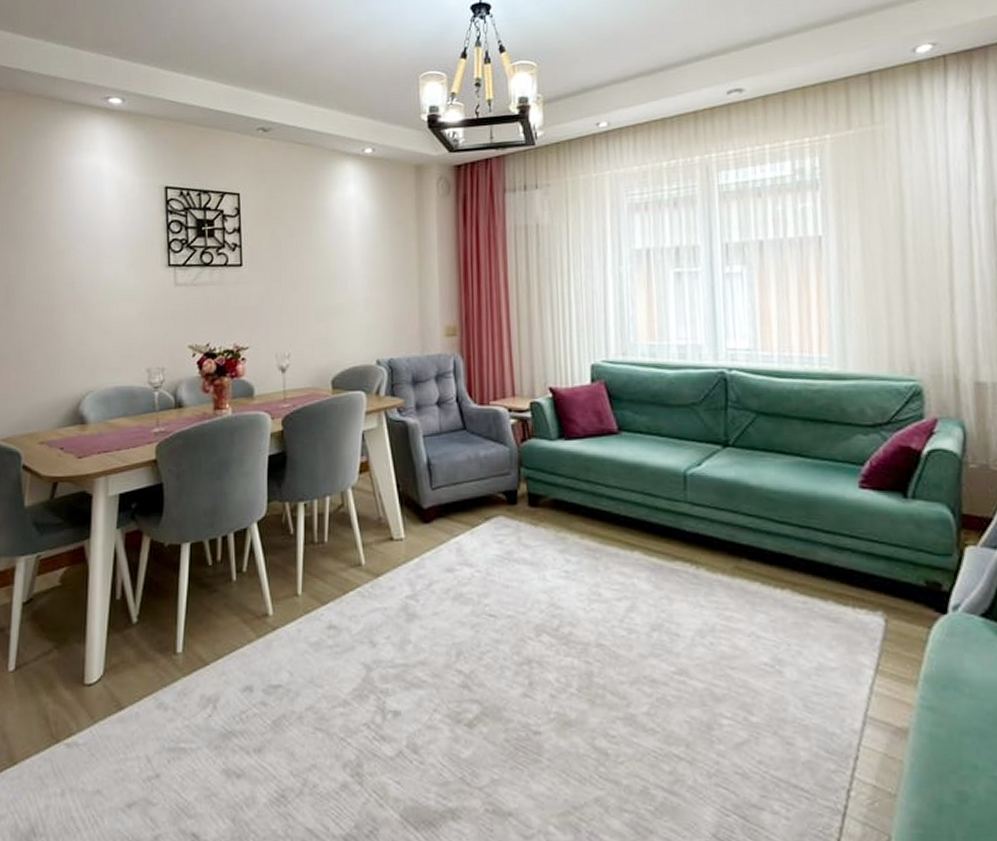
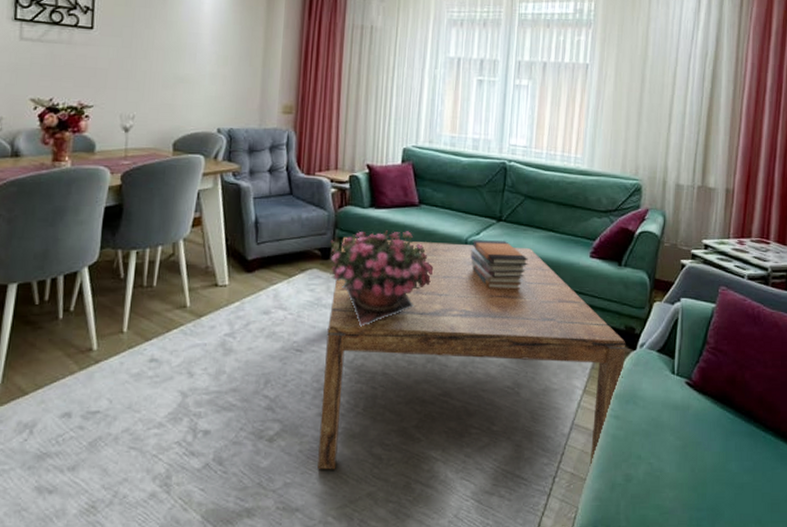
potted flower: none [516,465,647,586] -> present [330,230,434,327]
coffee table: none [523,476,933,777] -> present [318,236,626,470]
book stack: none [692,472,772,535] -> present [471,240,528,290]

